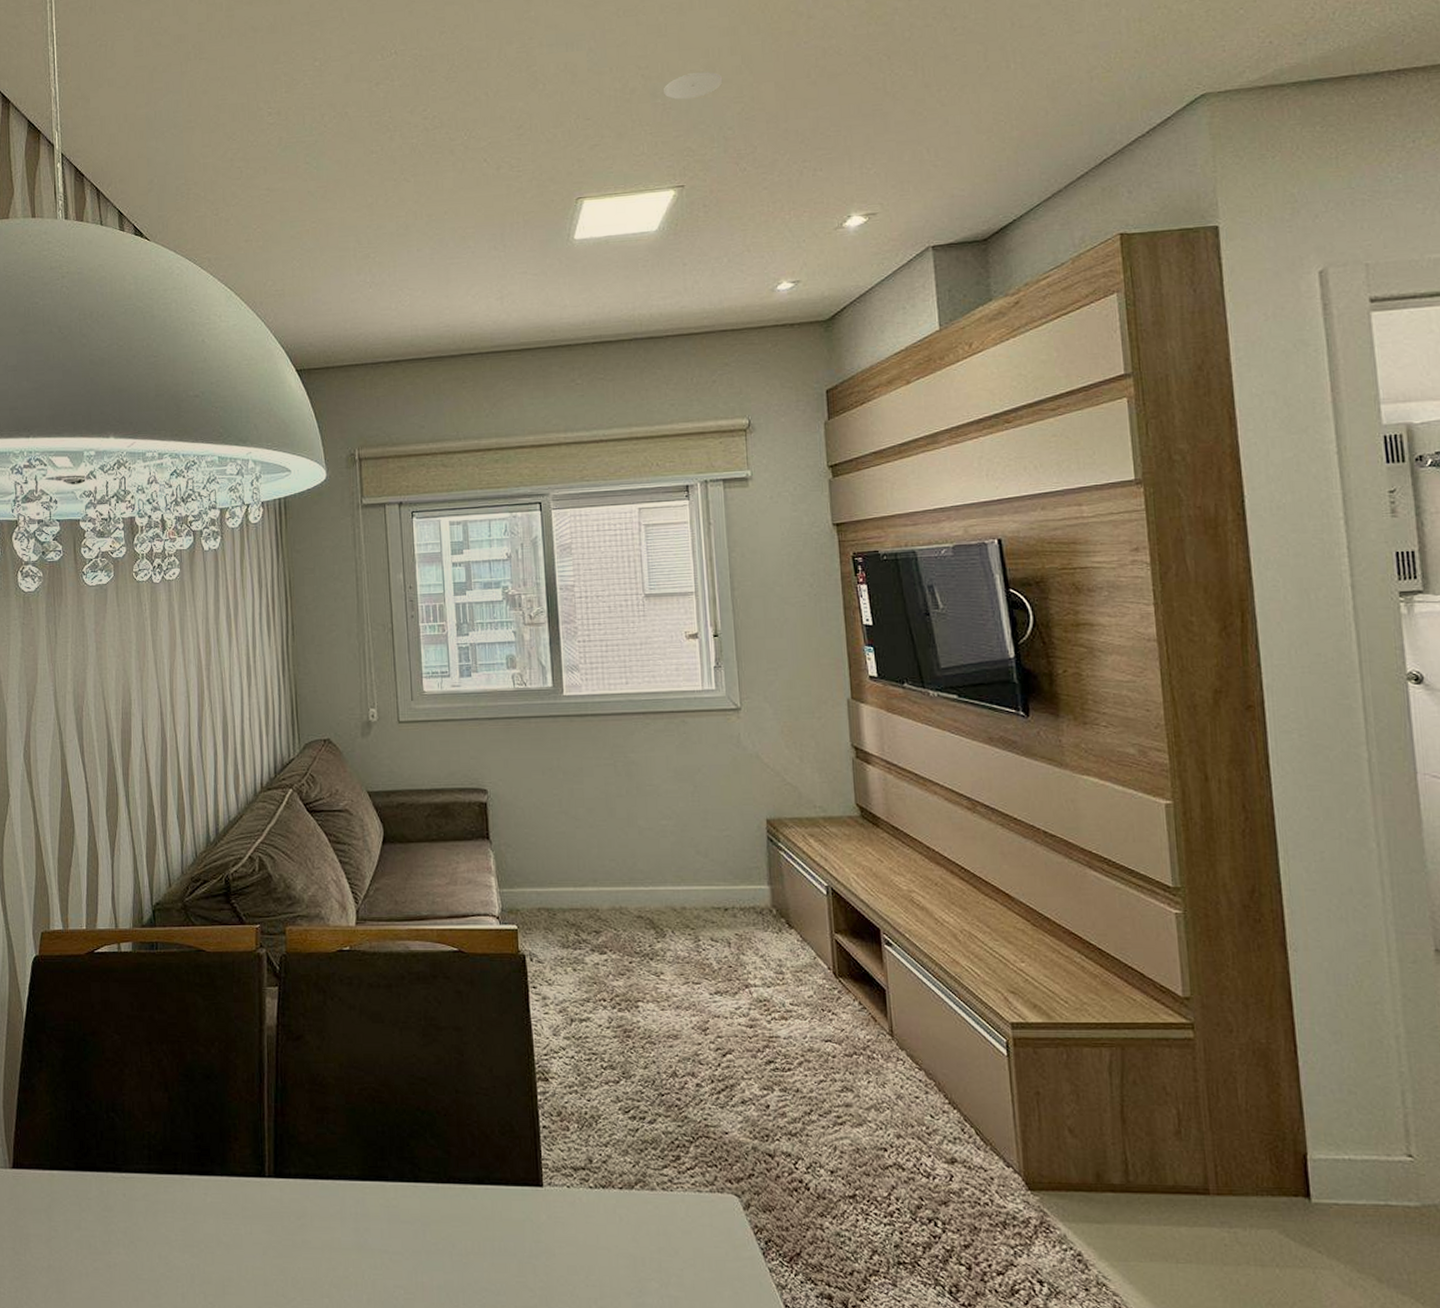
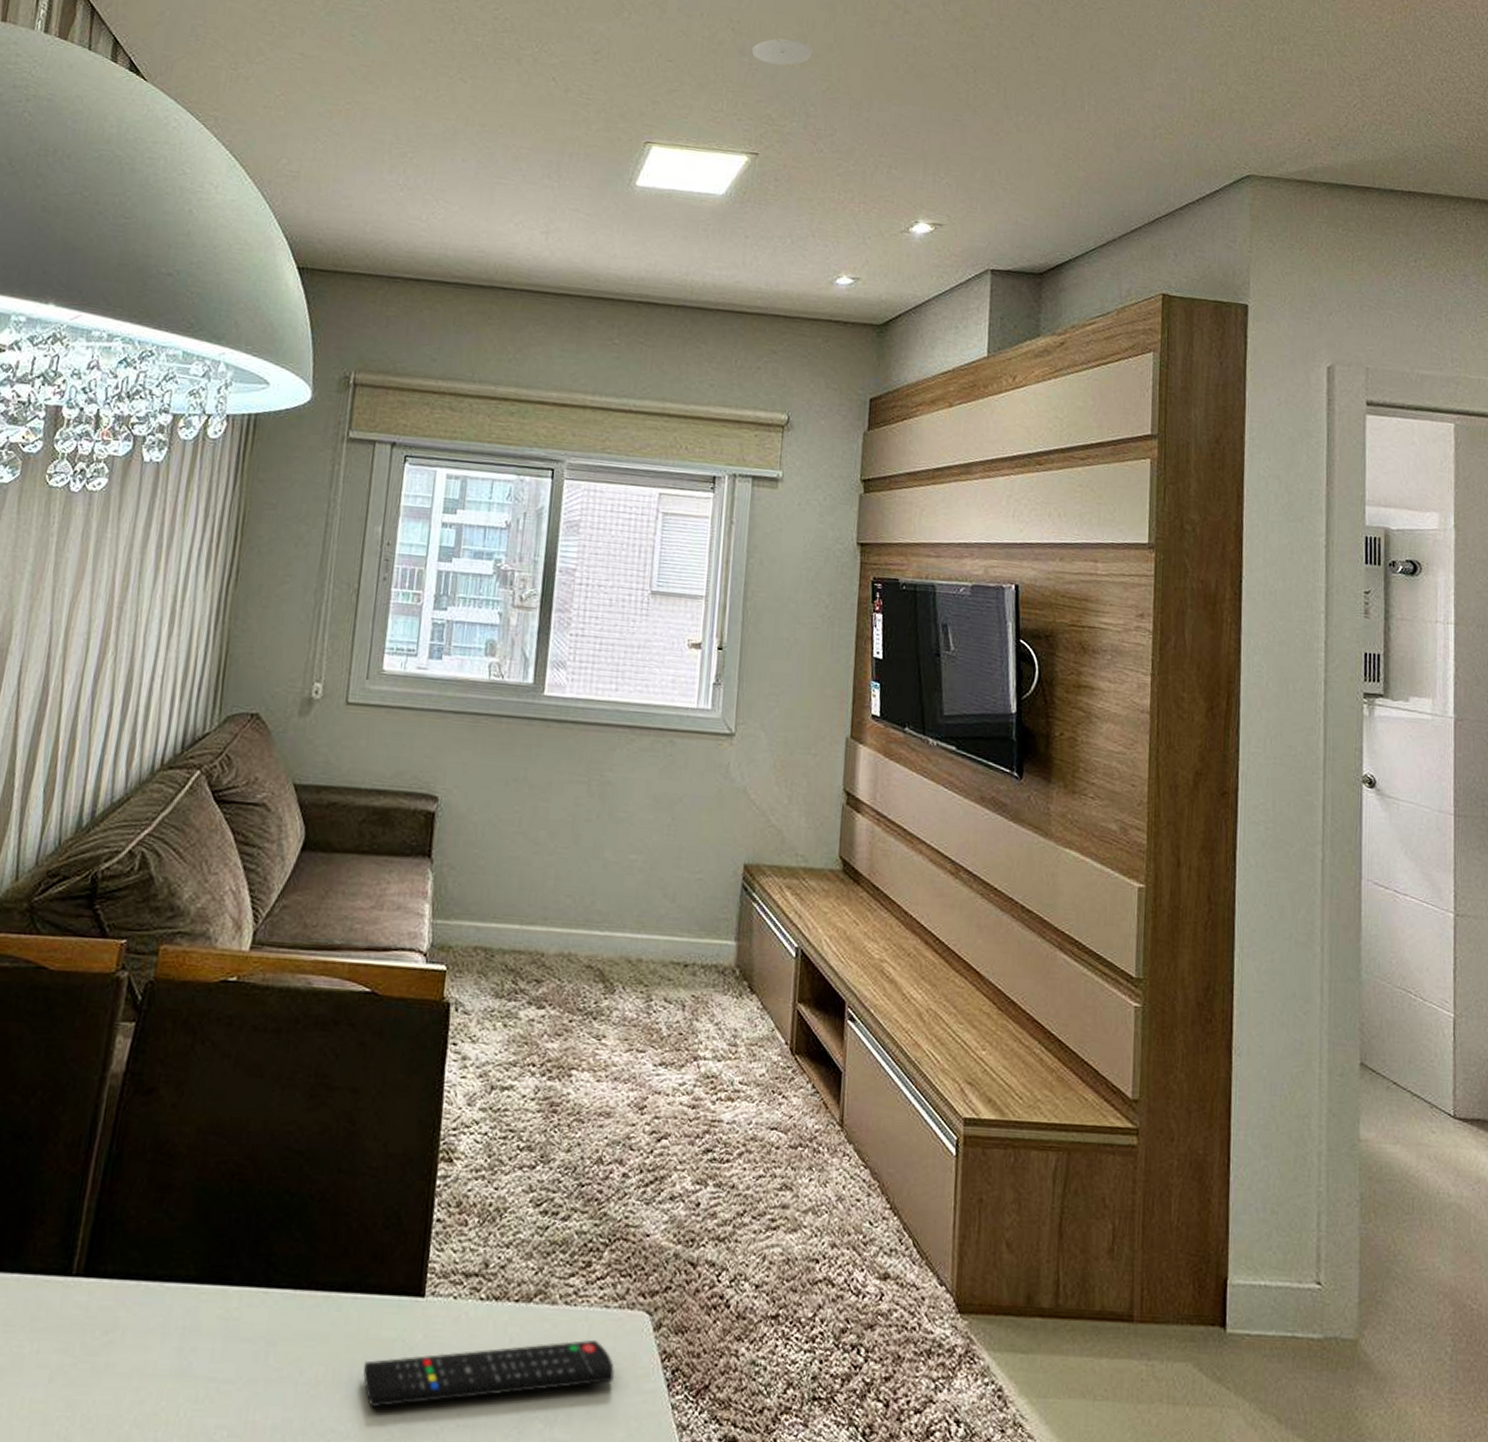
remote control: none [502,1218,715,1272] -> present [363,1340,615,1407]

